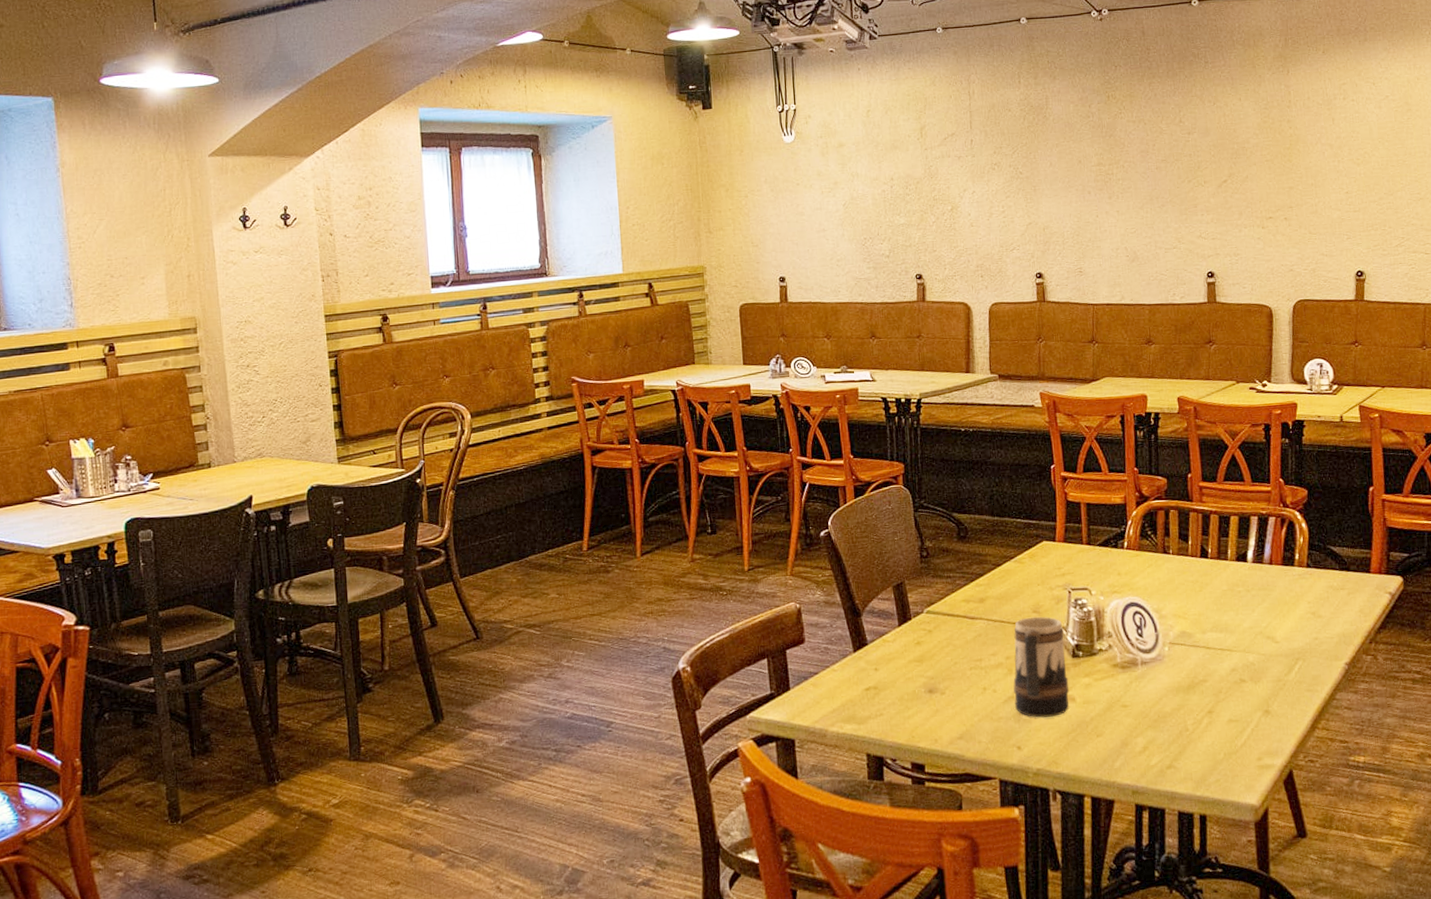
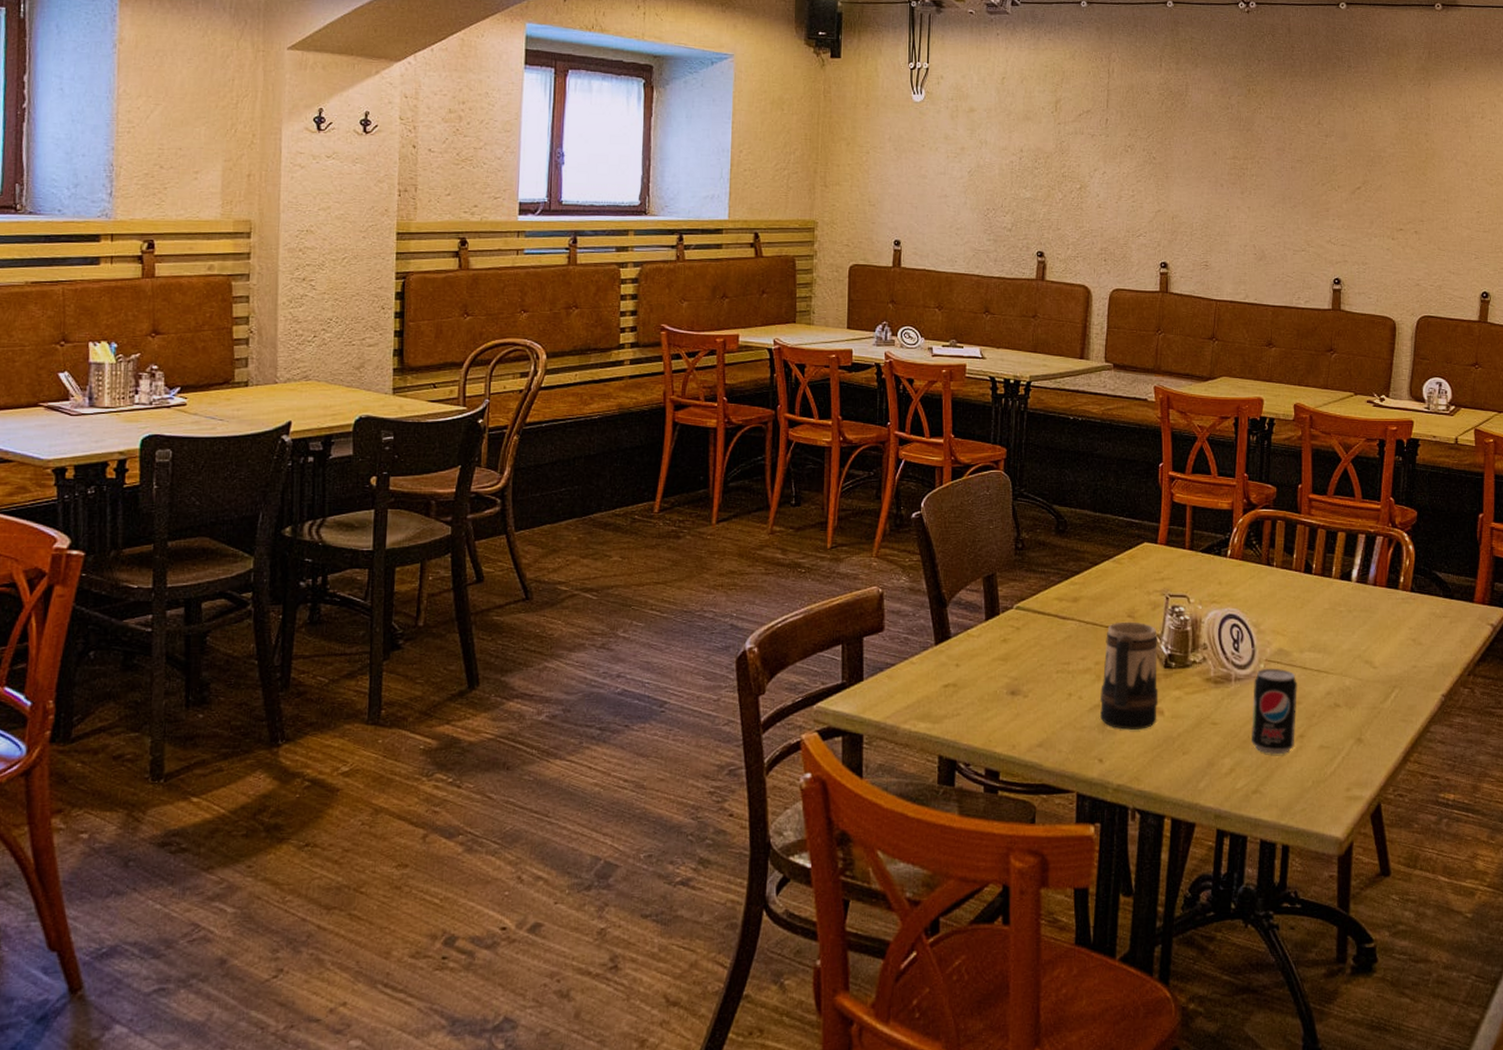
beverage can: none [1160,650,1204,731] -> present [1252,668,1297,755]

